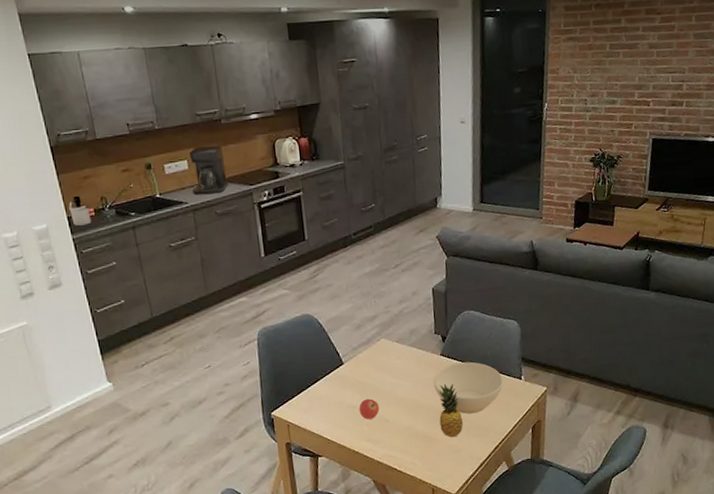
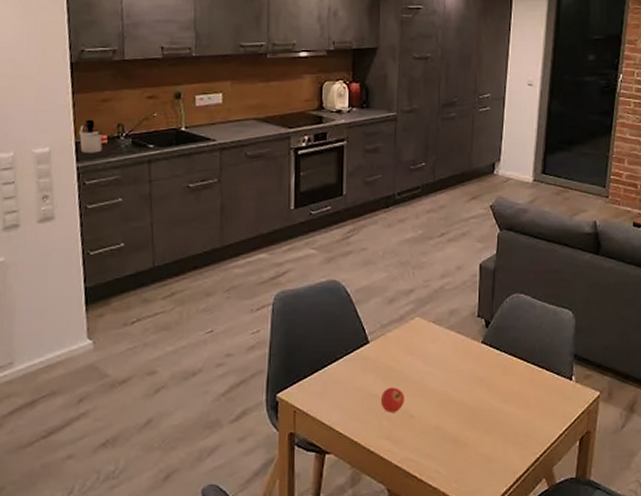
coffee maker: present [189,146,229,194] -> none [223,80,265,133]
bowl: present [433,361,504,414] -> none [470,354,551,417]
fruit: present [439,384,463,437] -> none [473,377,500,442]

